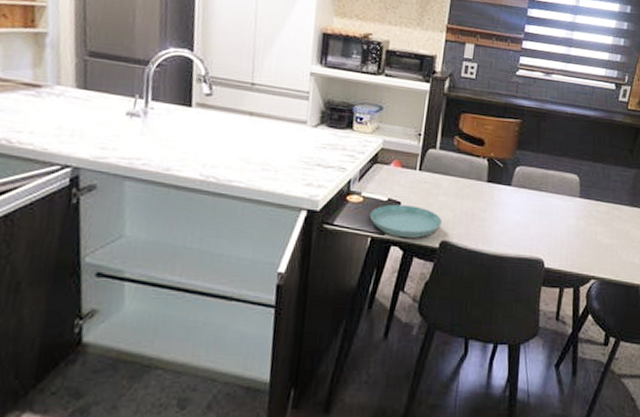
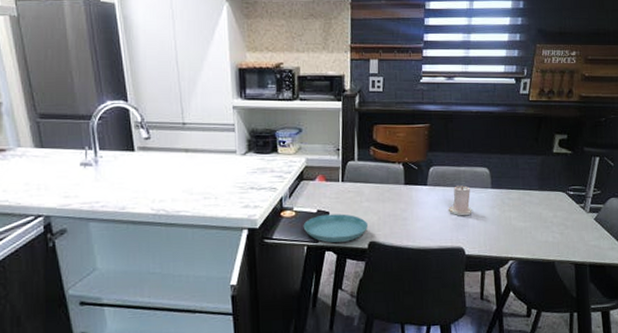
candle: none [530,190,557,225] -> present [448,185,472,216]

